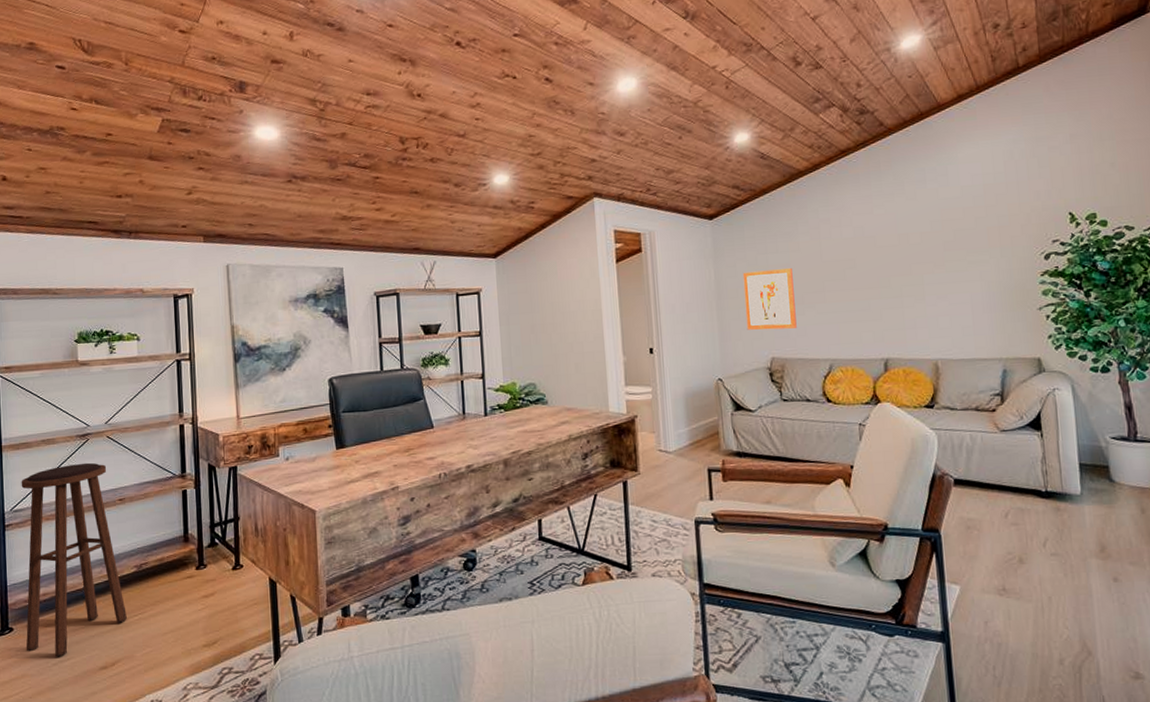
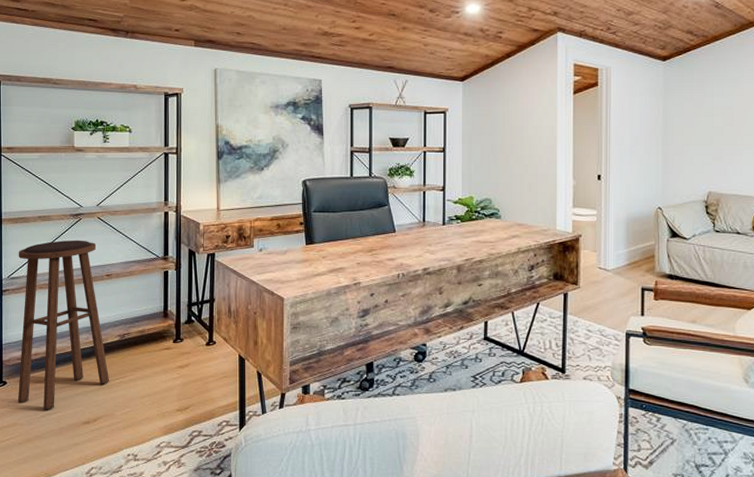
wall art: present [742,268,797,330] -> none [688,112,735,167]

